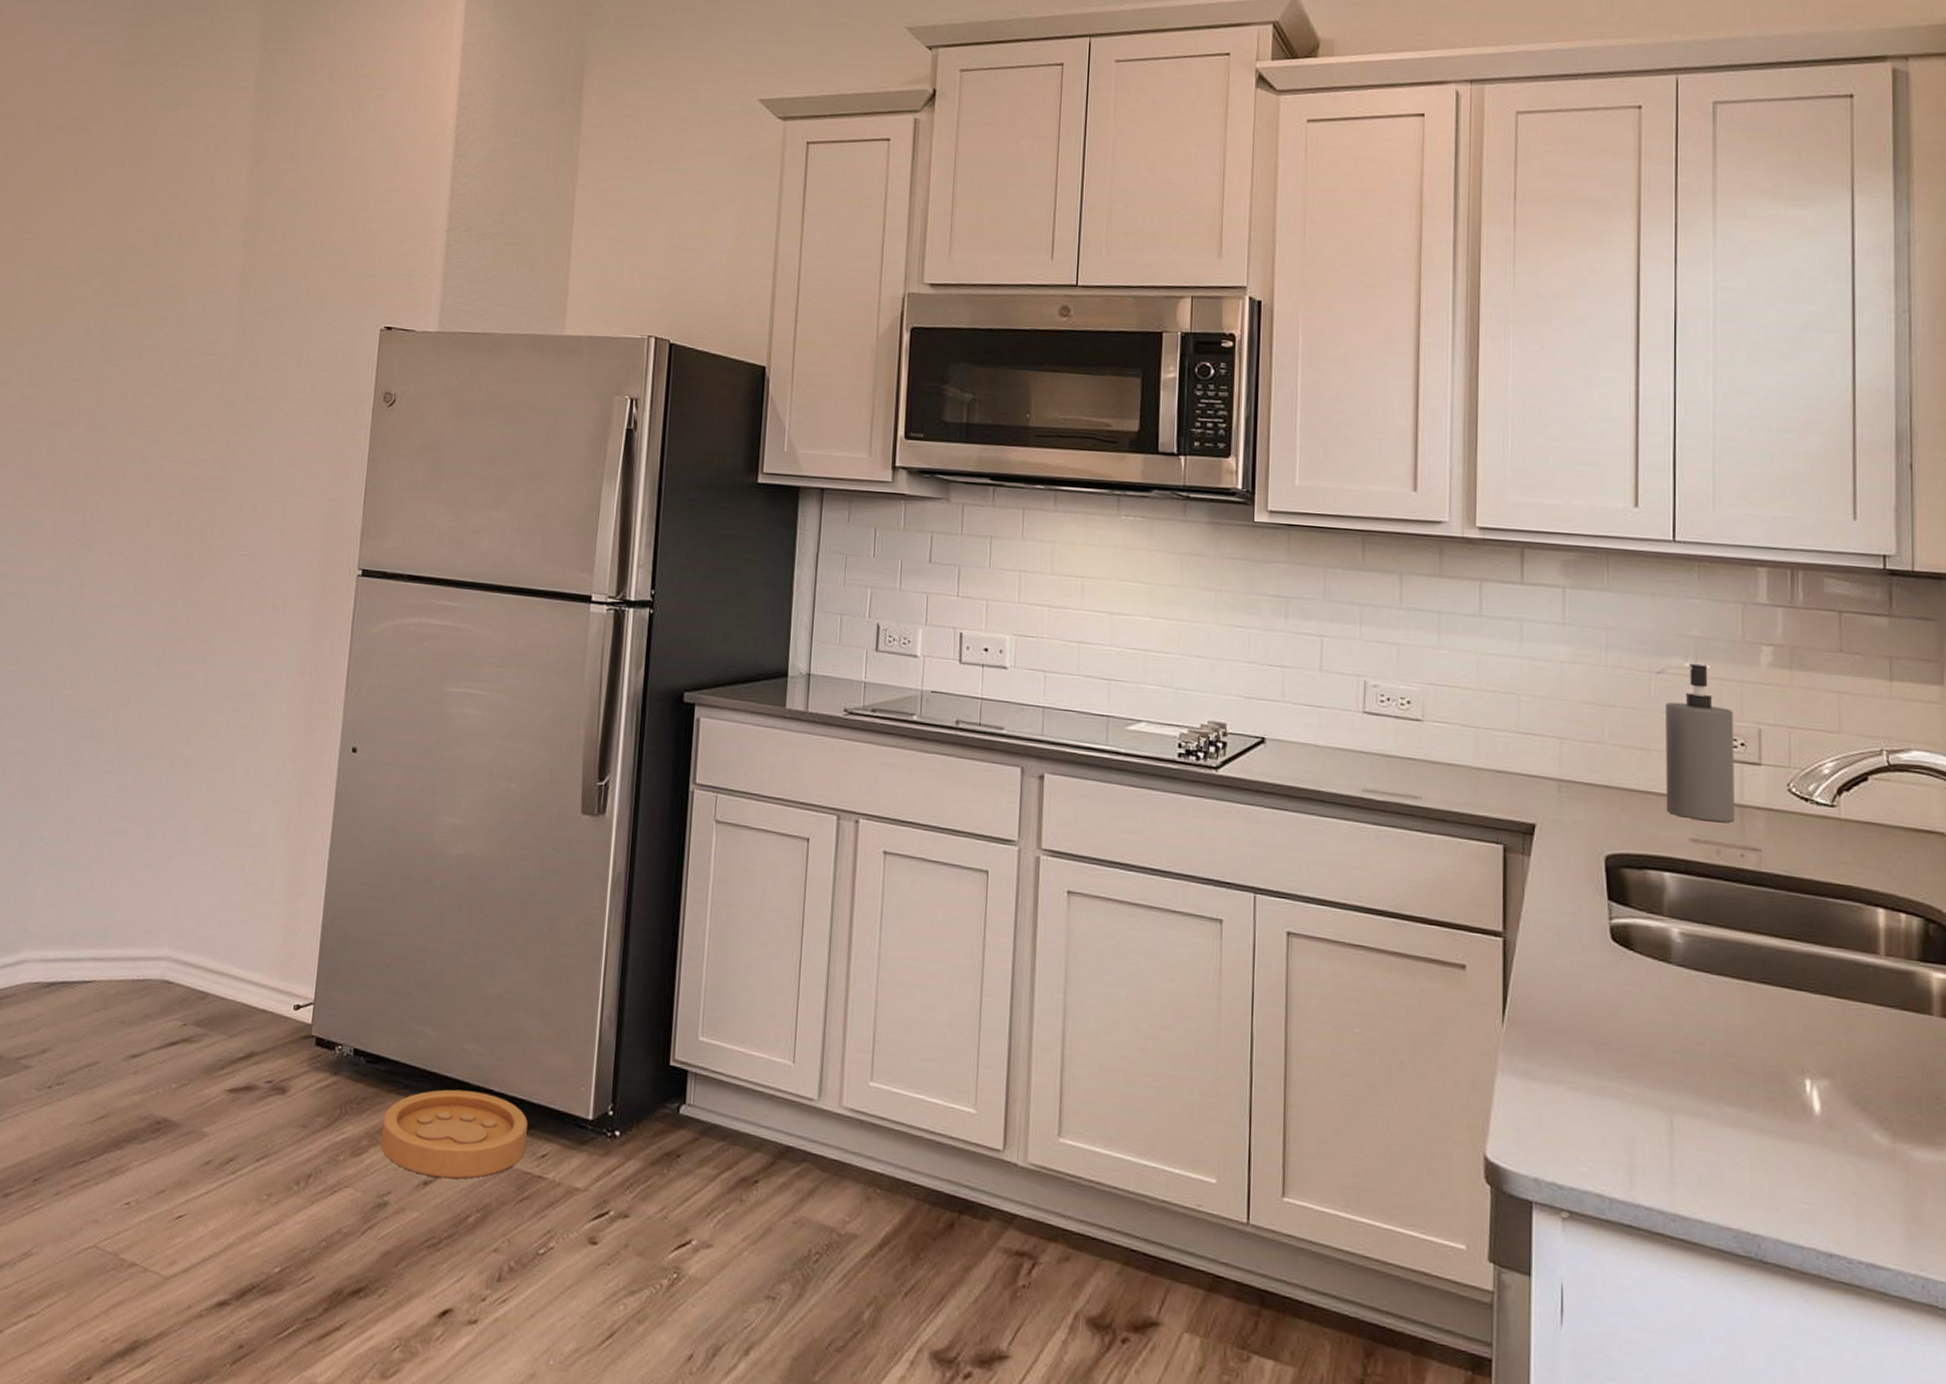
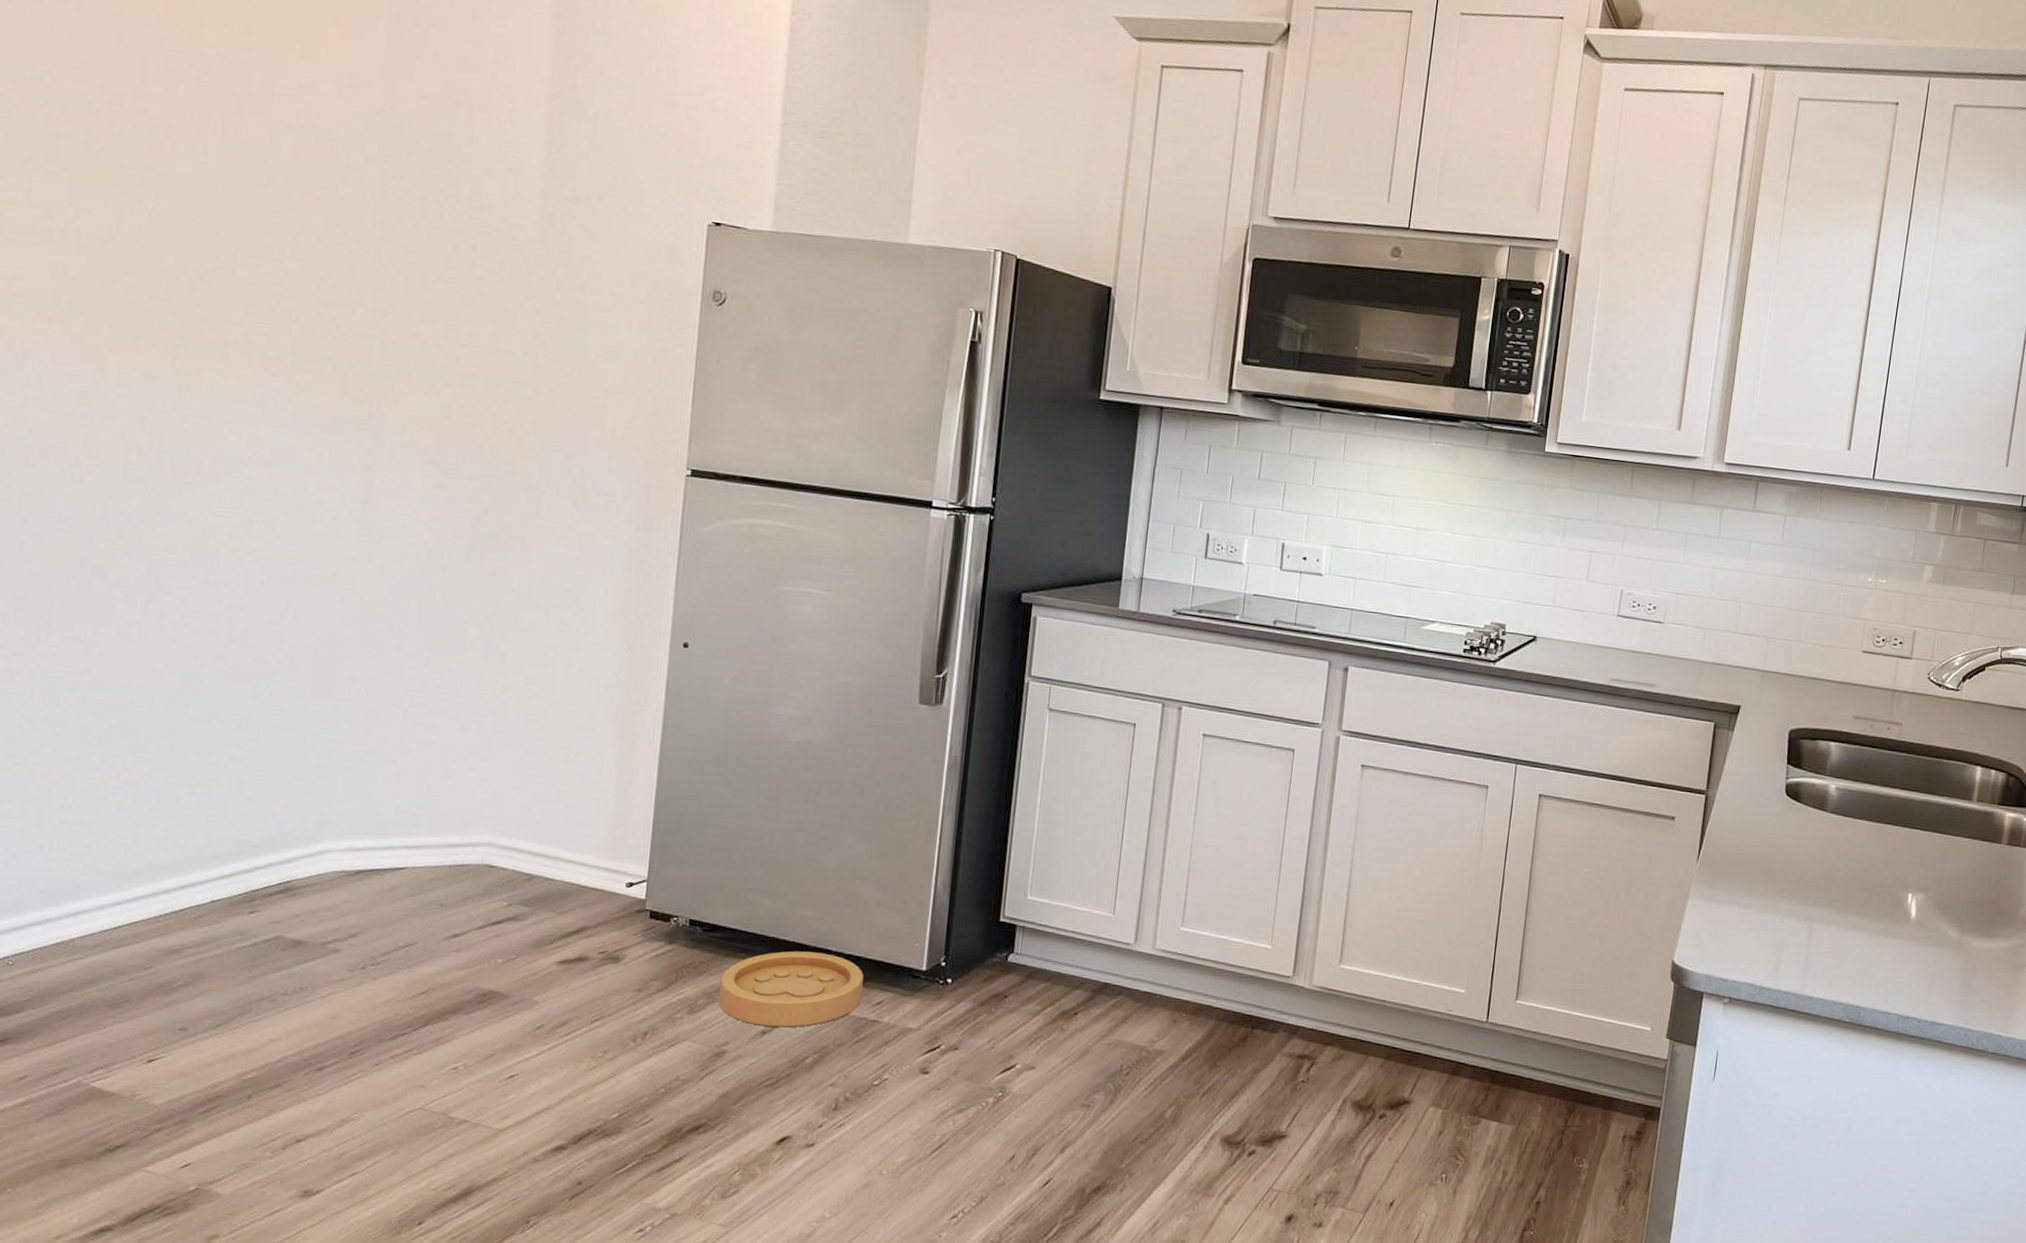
soap dispenser: present [1656,664,1736,823] -> none [1838,579,1898,704]

